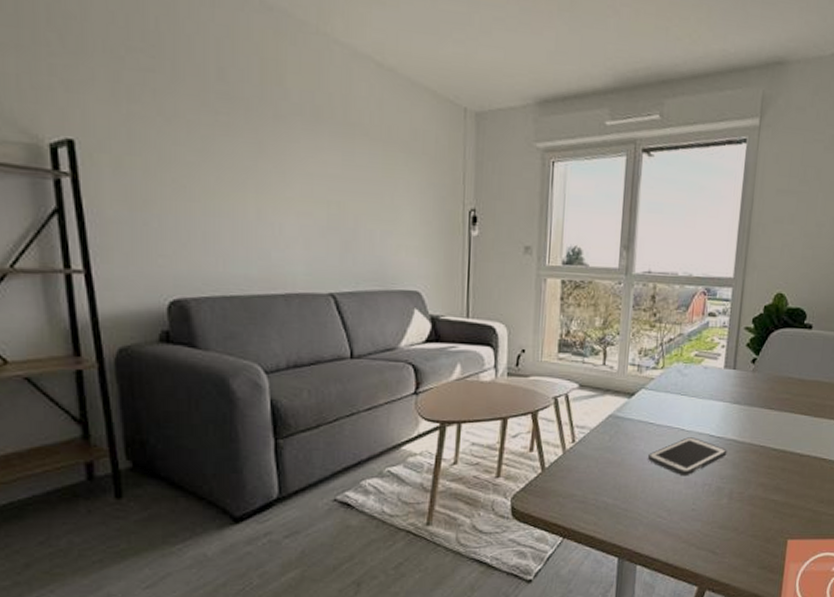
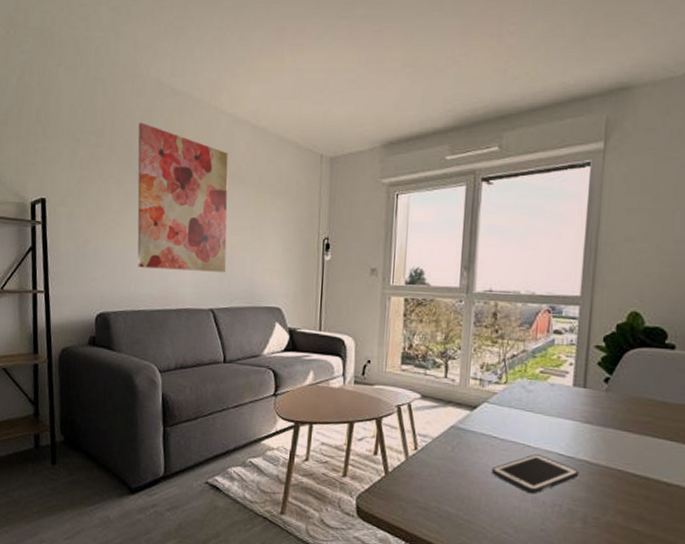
wall art: none [215,43,349,248] -> present [137,122,228,272]

